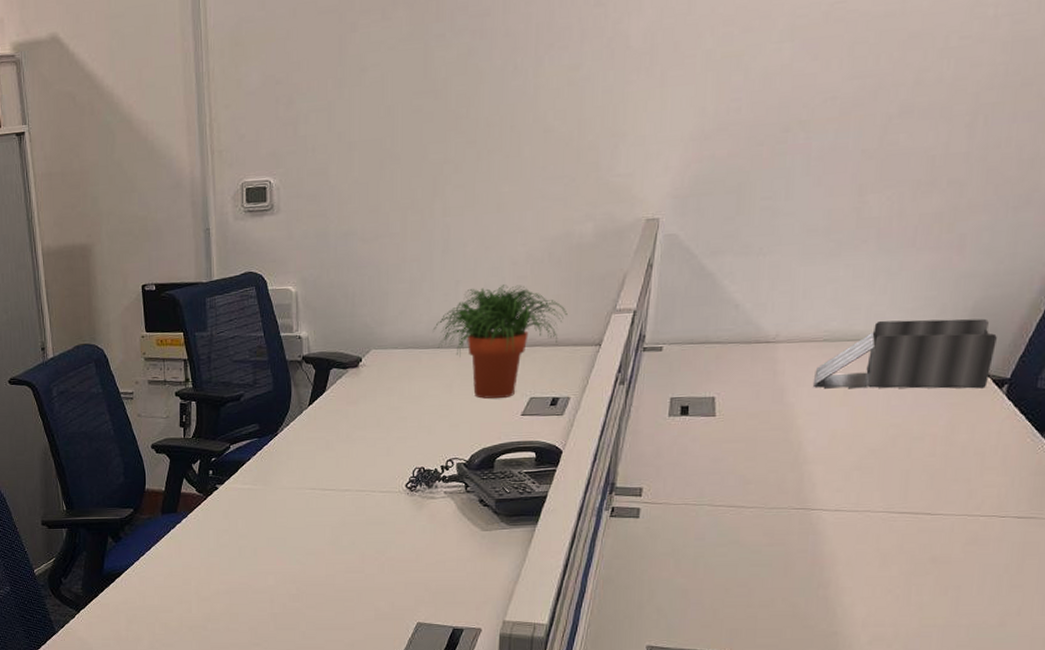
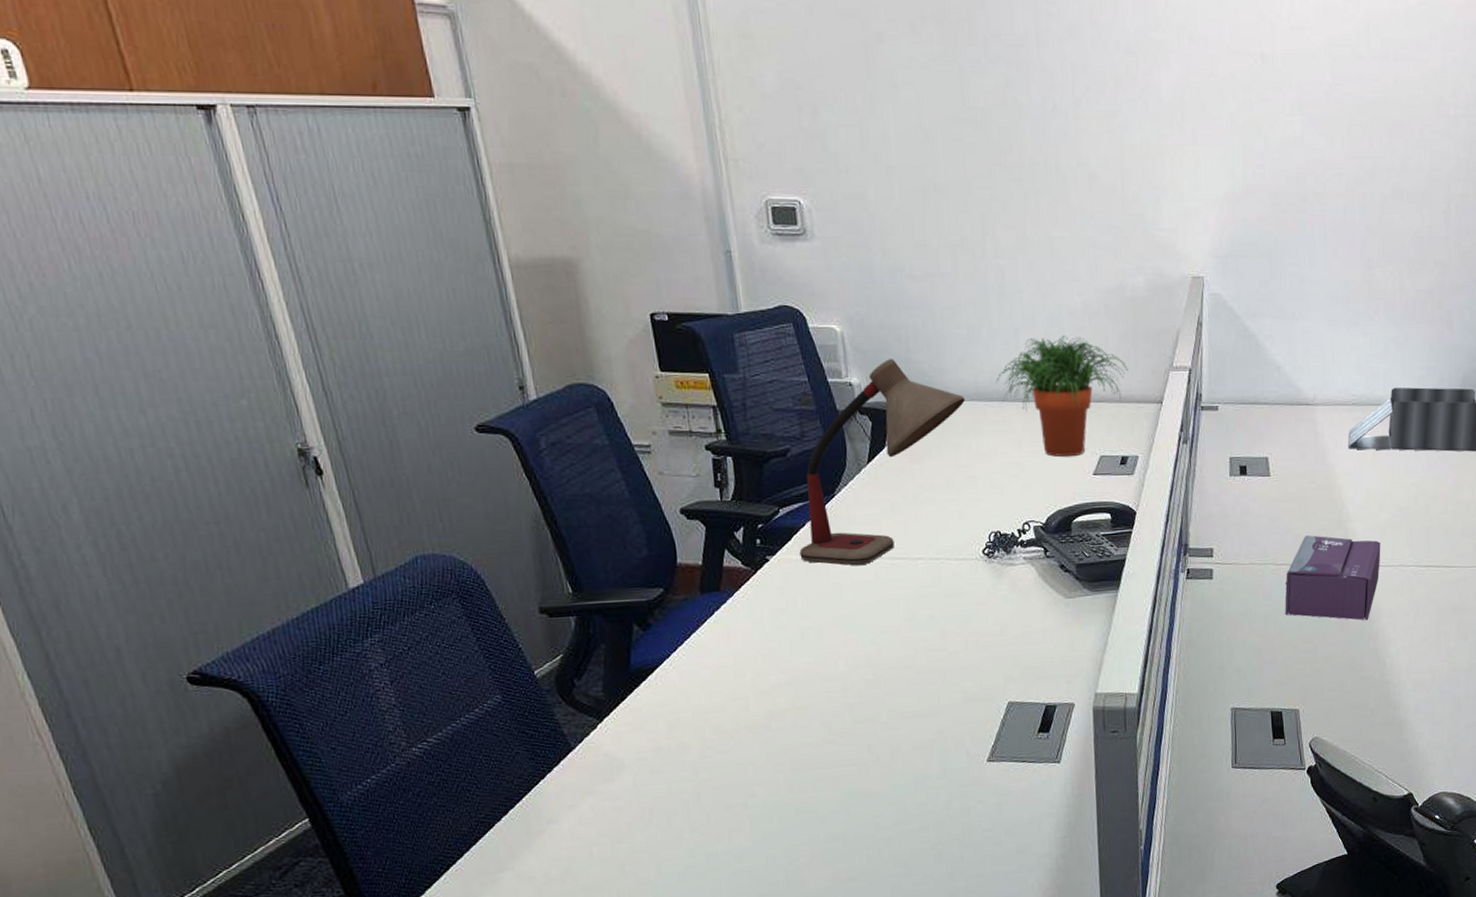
desk lamp: none [244,314,402,494] -> present [799,359,965,565]
tissue box: none [719,477,844,568] -> present [1285,535,1381,621]

